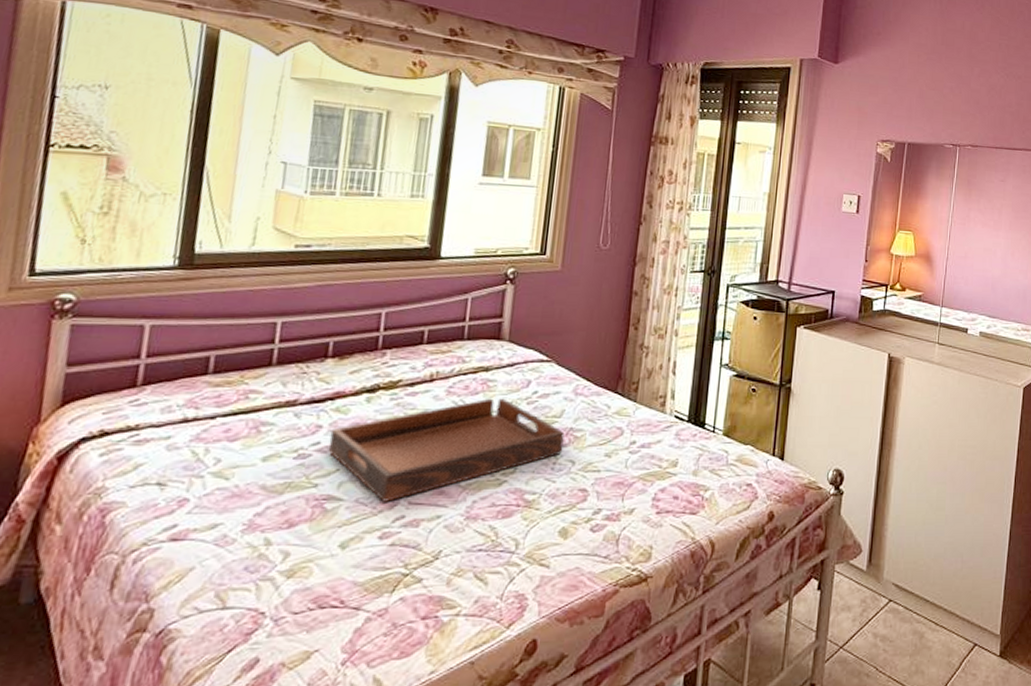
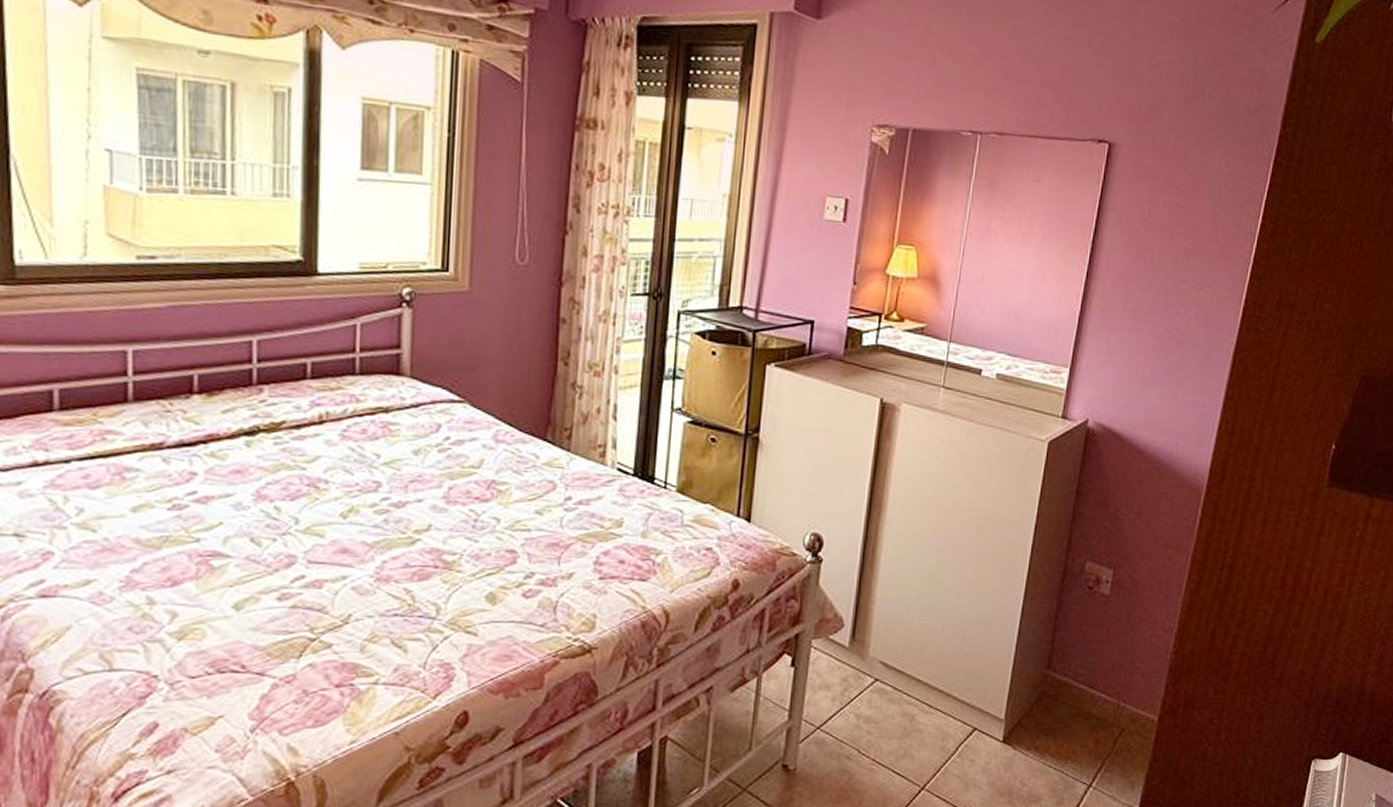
serving tray: present [328,398,565,502] -> none [207,444,486,560]

